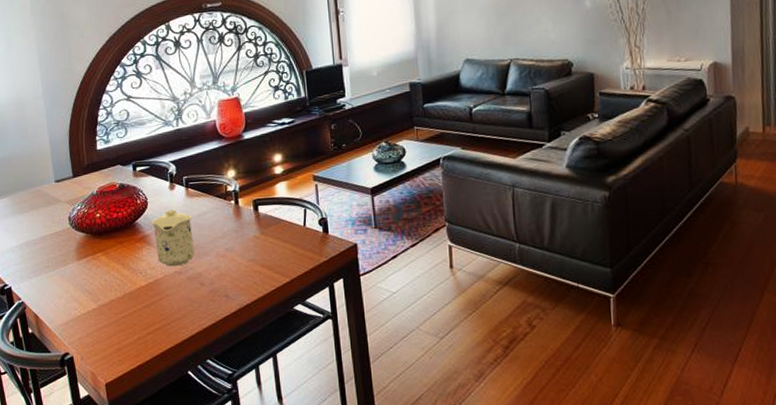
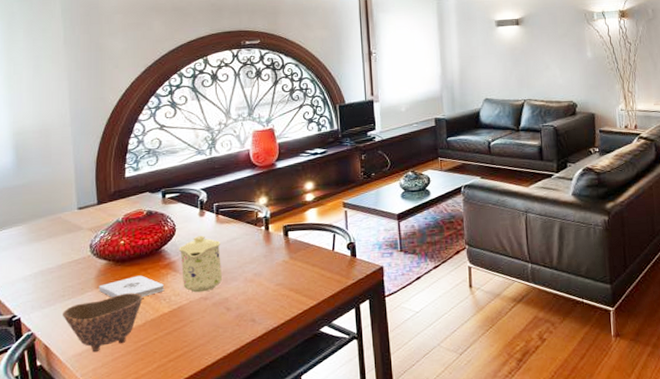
bowl: none [48,265,121,323] -> present [63,293,143,353]
notepad: none [79,248,141,270] -> present [98,275,165,298]

